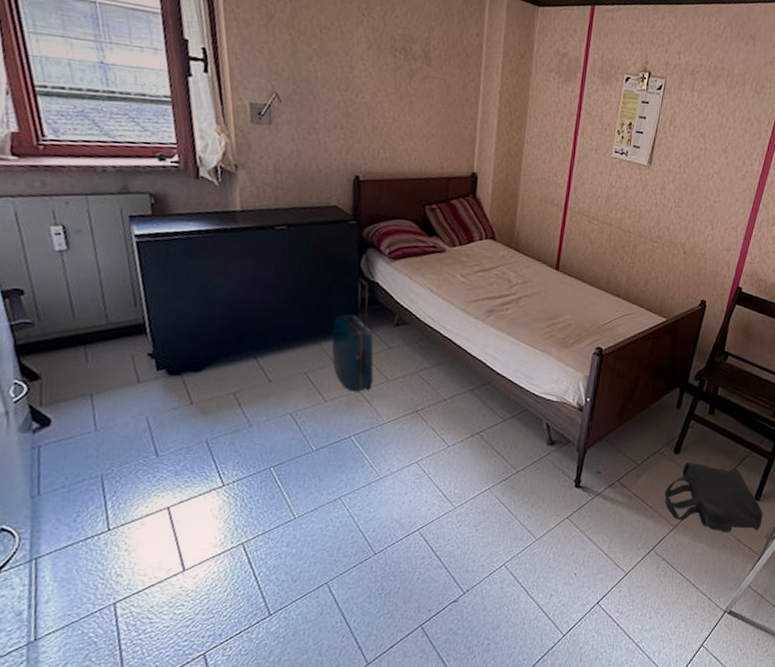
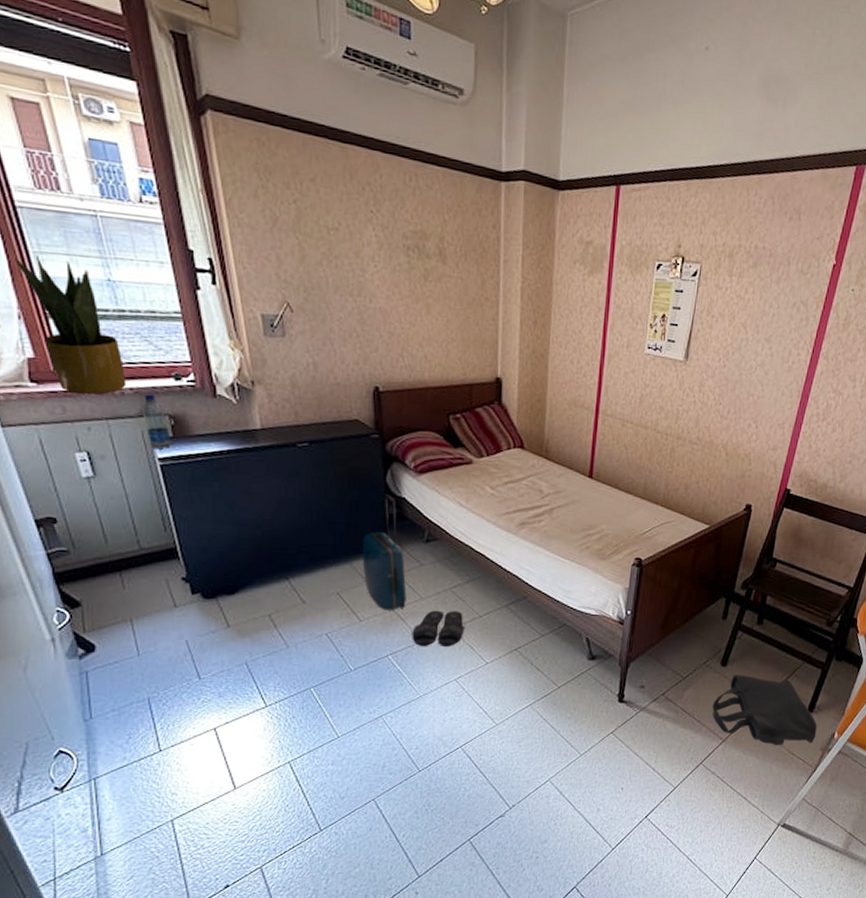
planter: none [8,34,110,171] -> present [14,254,127,394]
bottle: none [123,172,150,227] -> present [142,394,171,450]
slippers: none [376,393,429,429] -> present [412,610,465,646]

